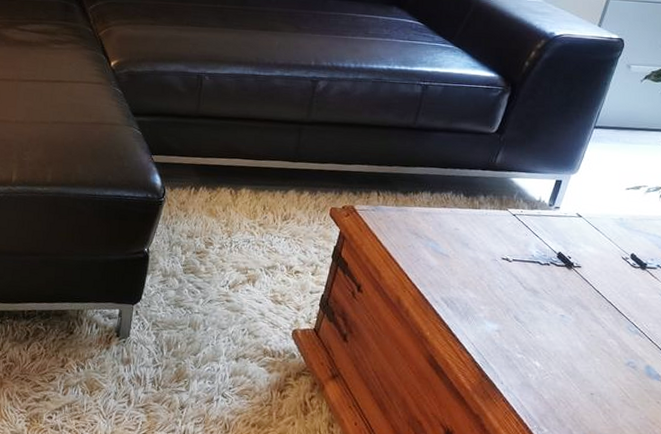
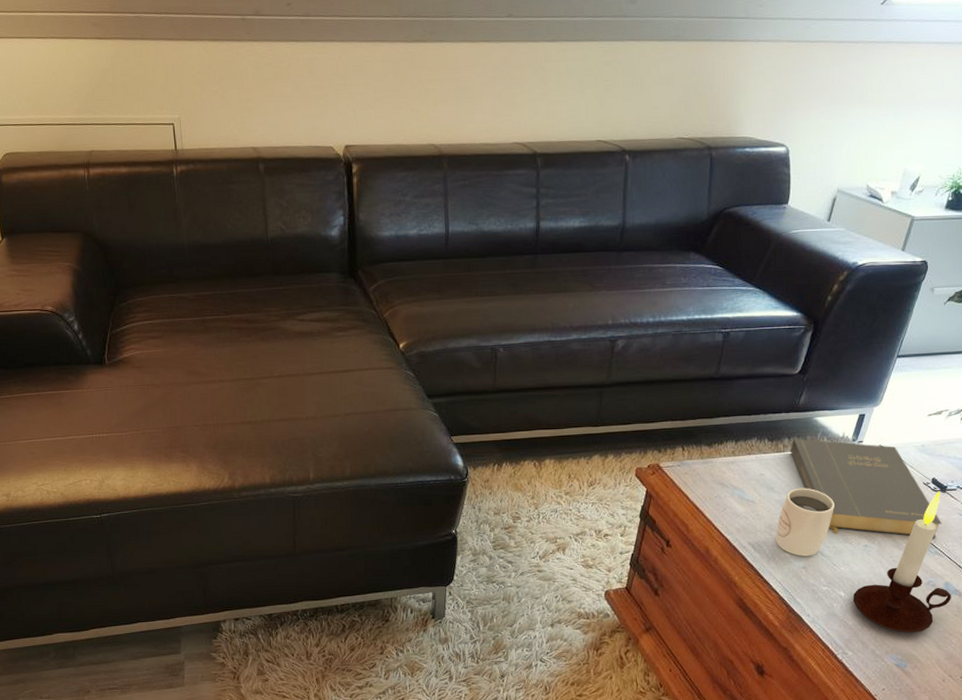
mug: none [469,247,530,320] -> present [775,488,834,557]
book: none [485,197,642,317] -> present [790,438,942,538]
candle: none [548,268,653,417] -> present [852,491,951,634]

